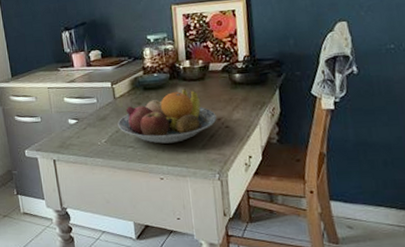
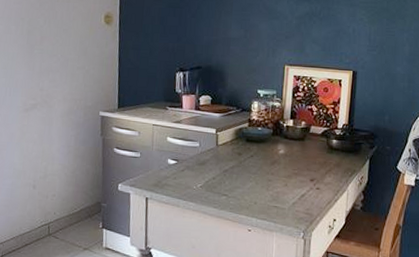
fruit bowl: present [118,87,217,144] -> none [216,145,310,197]

